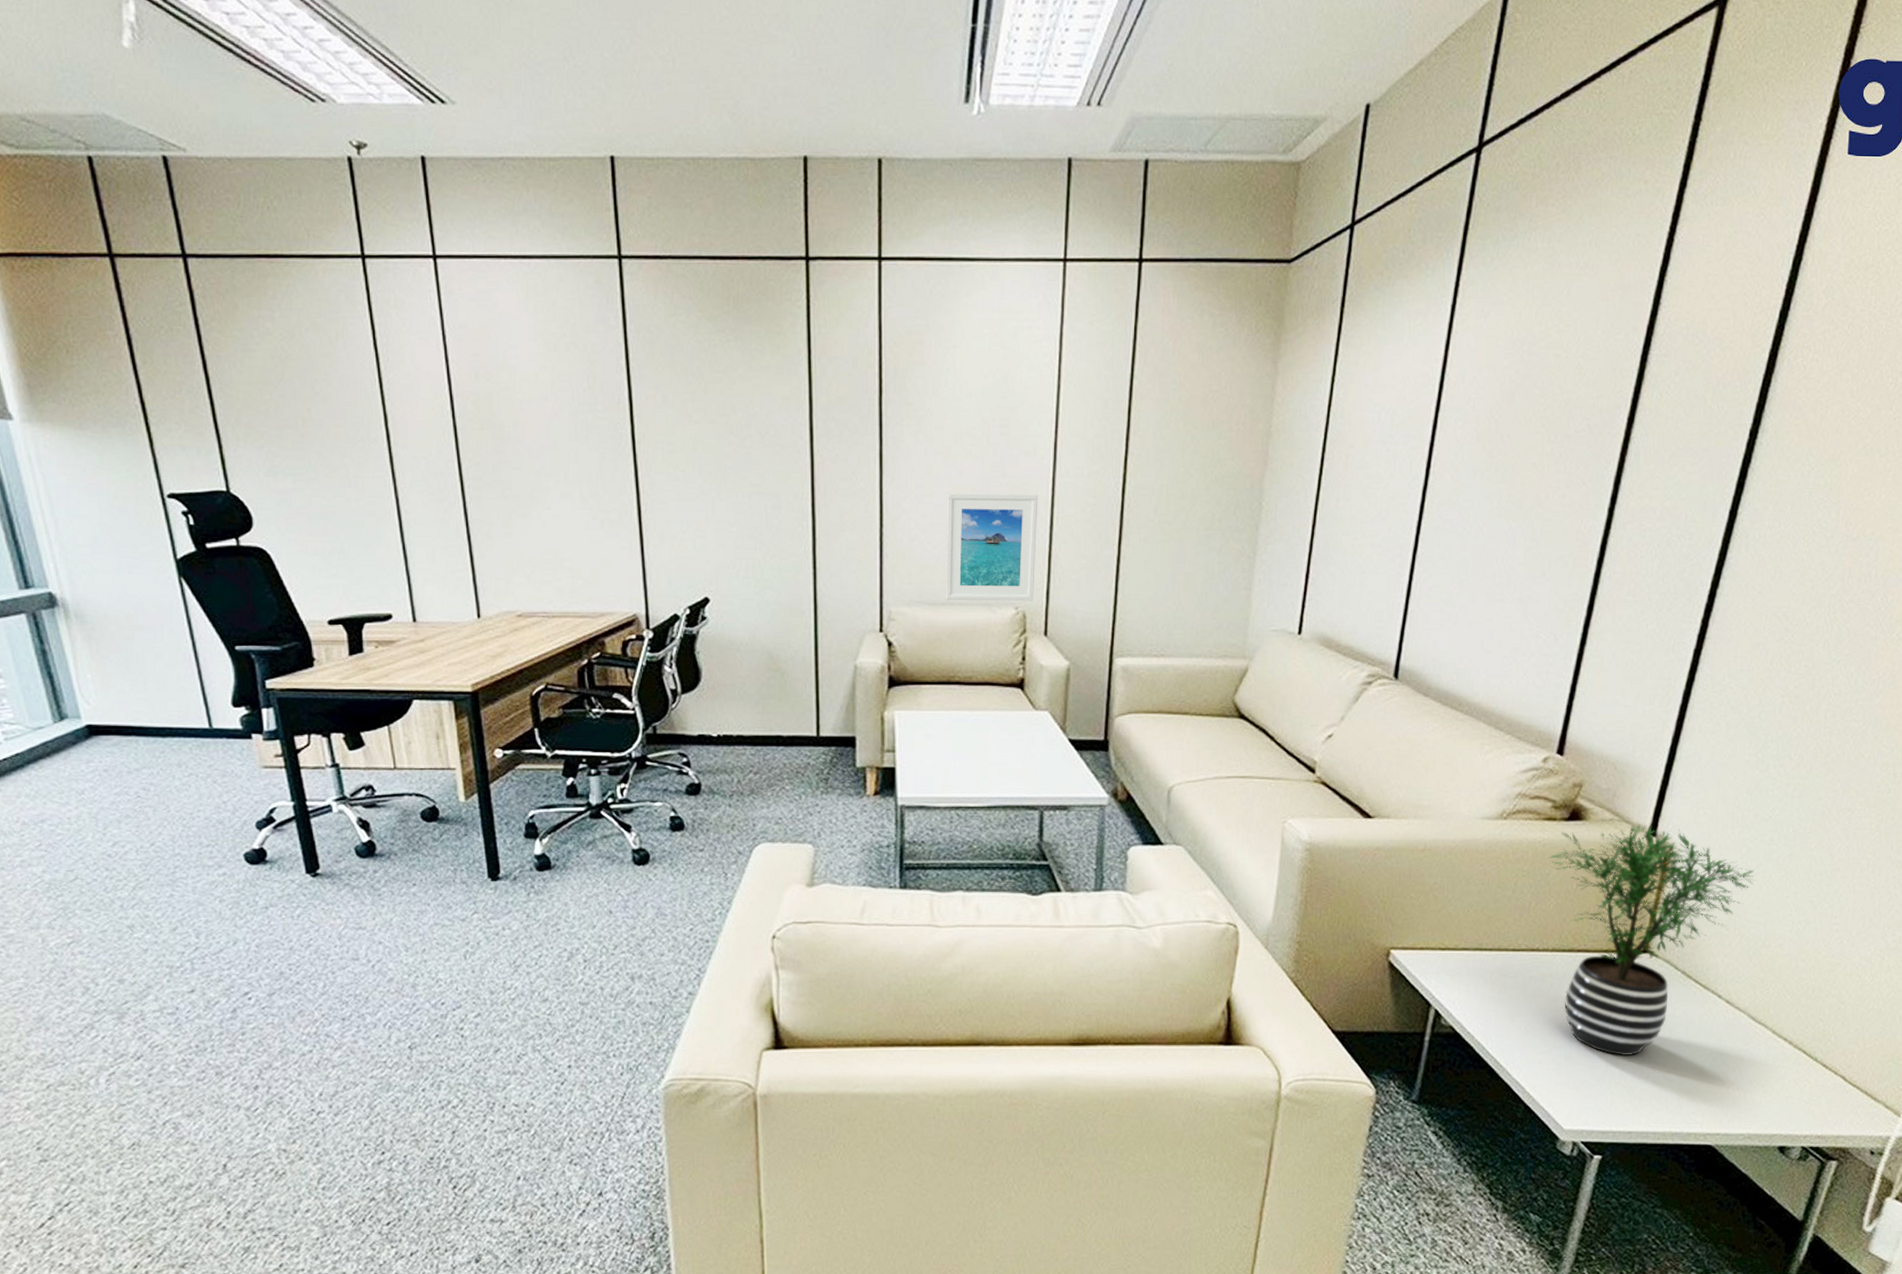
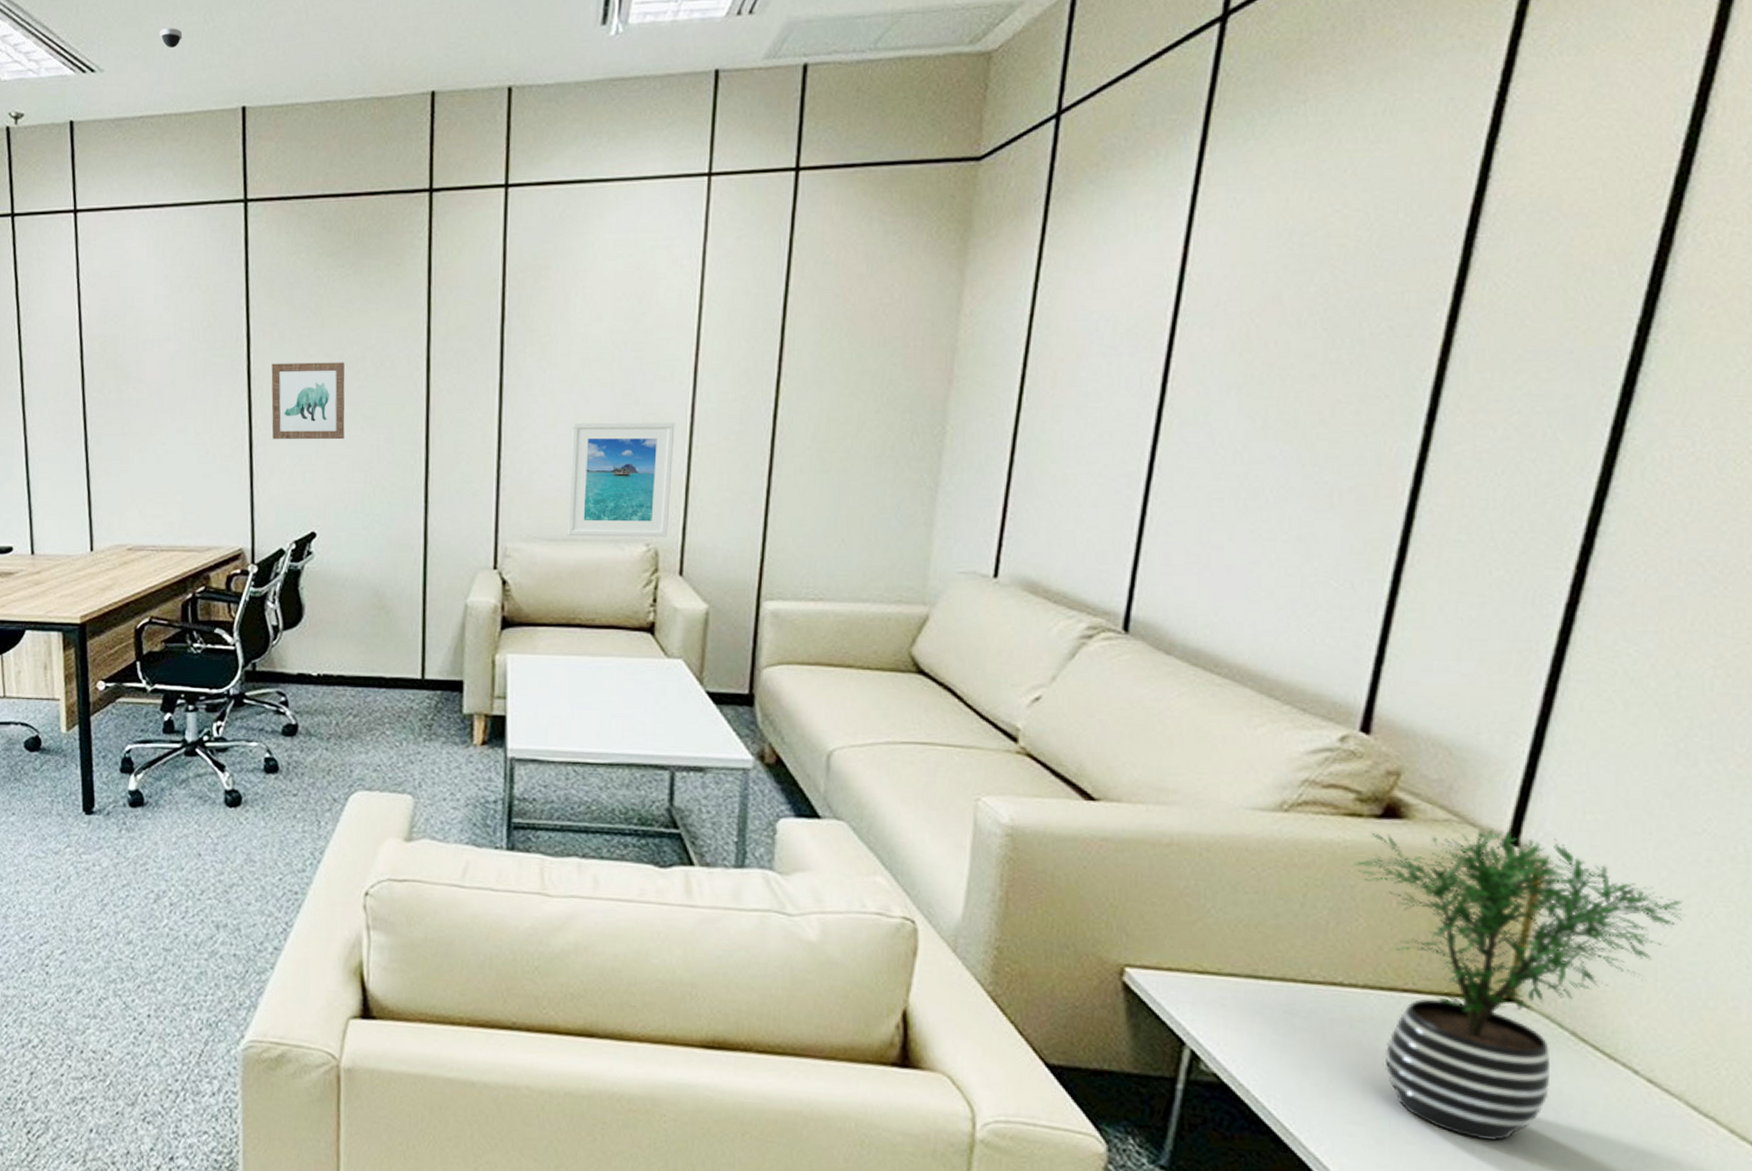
dome security camera: none [515,62,542,84] -> present [159,28,183,48]
wall art: none [656,428,733,507] -> present [271,362,345,440]

